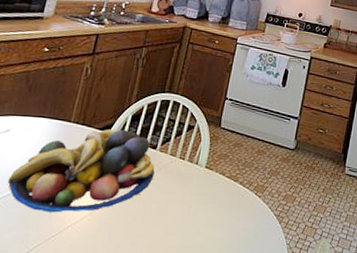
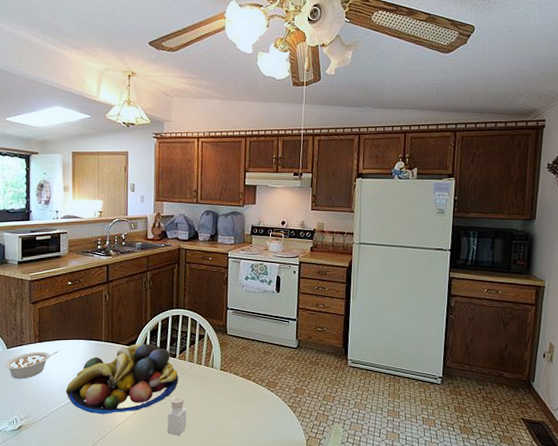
pepper shaker: none [128,195,157,244] -> present [167,396,187,435]

